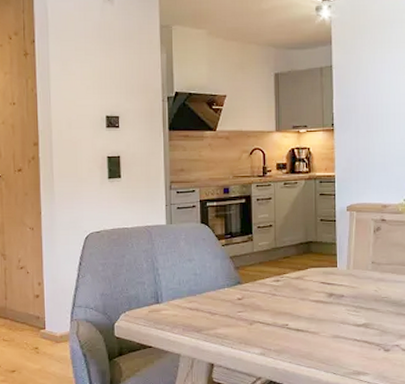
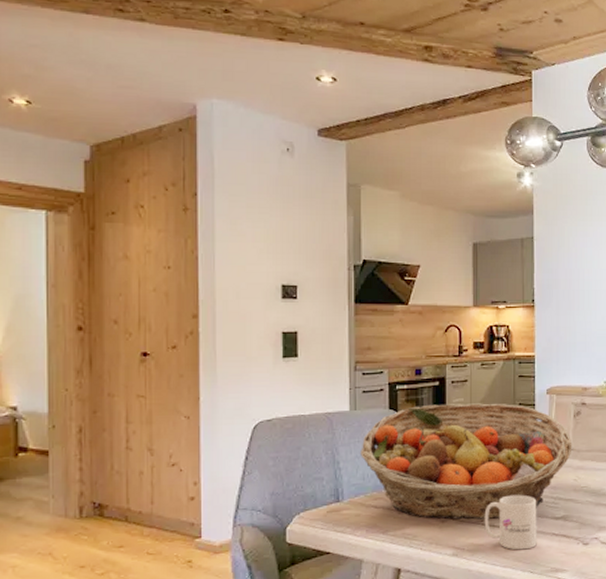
fruit basket: none [176,219,373,324] -> present [360,403,573,520]
mug: none [289,303,339,353] -> present [484,495,537,550]

